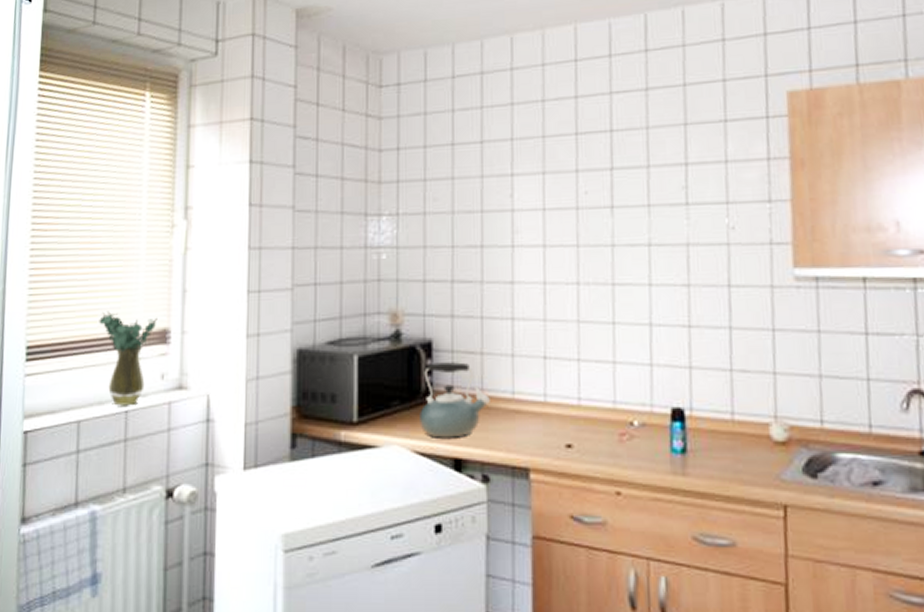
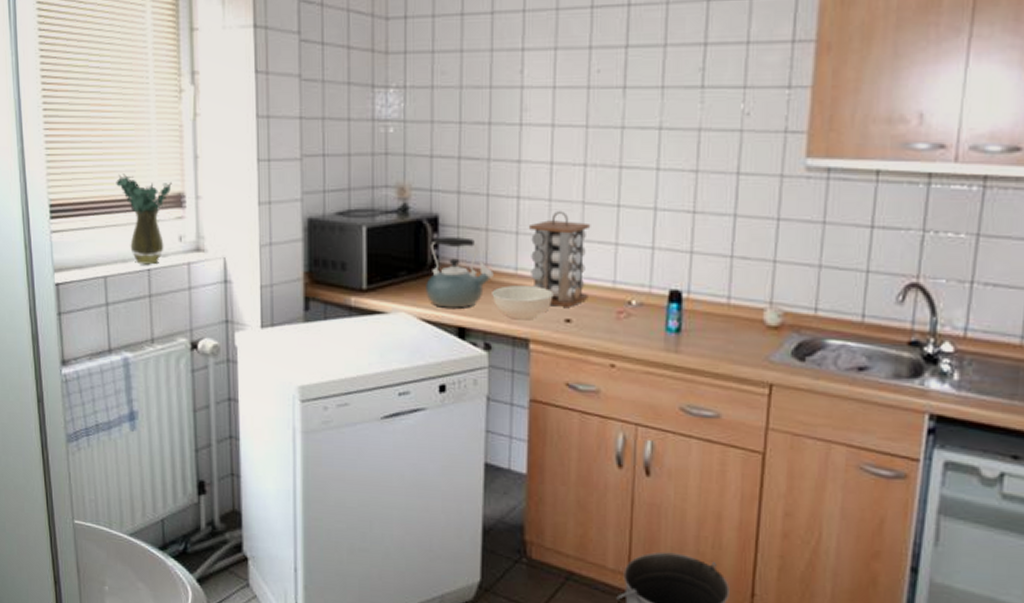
bowl: none [489,410,553,448] -> present [492,285,554,320]
spice rack: none [523,330,589,431] -> present [528,210,591,307]

